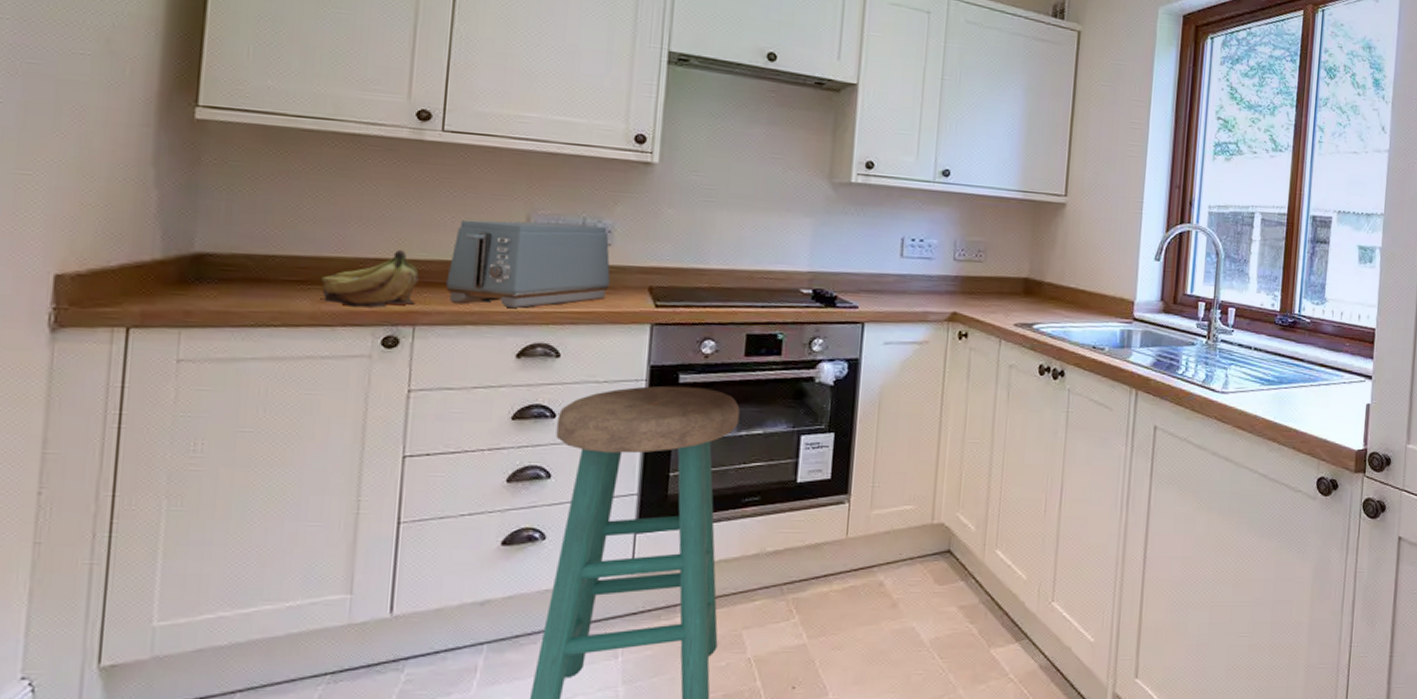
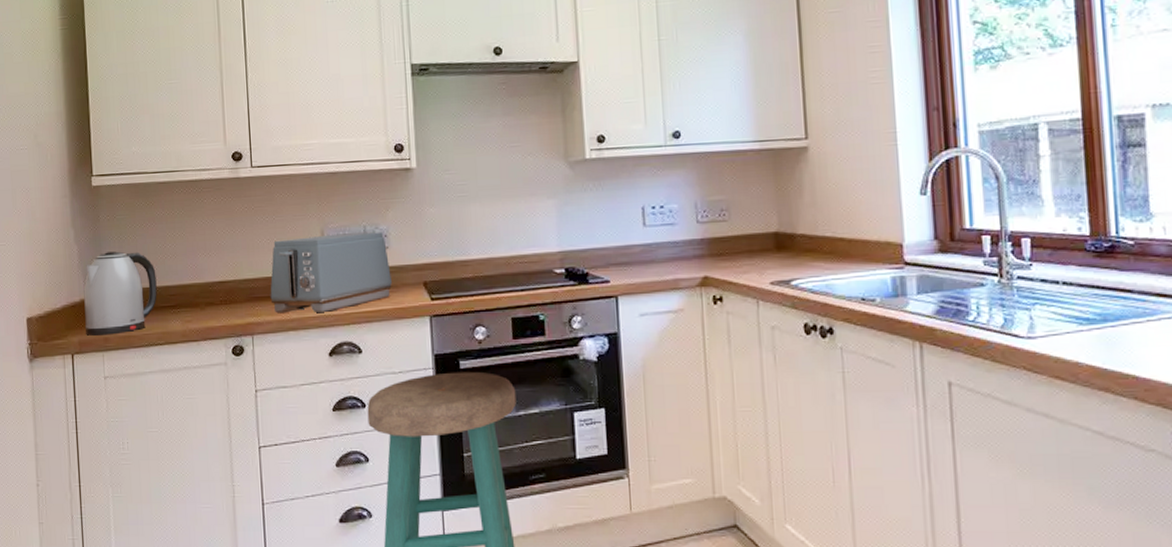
kettle: none [154,204,281,309] -> present [83,251,157,337]
fruit: present [320,250,419,309] -> none [185,272,251,325]

